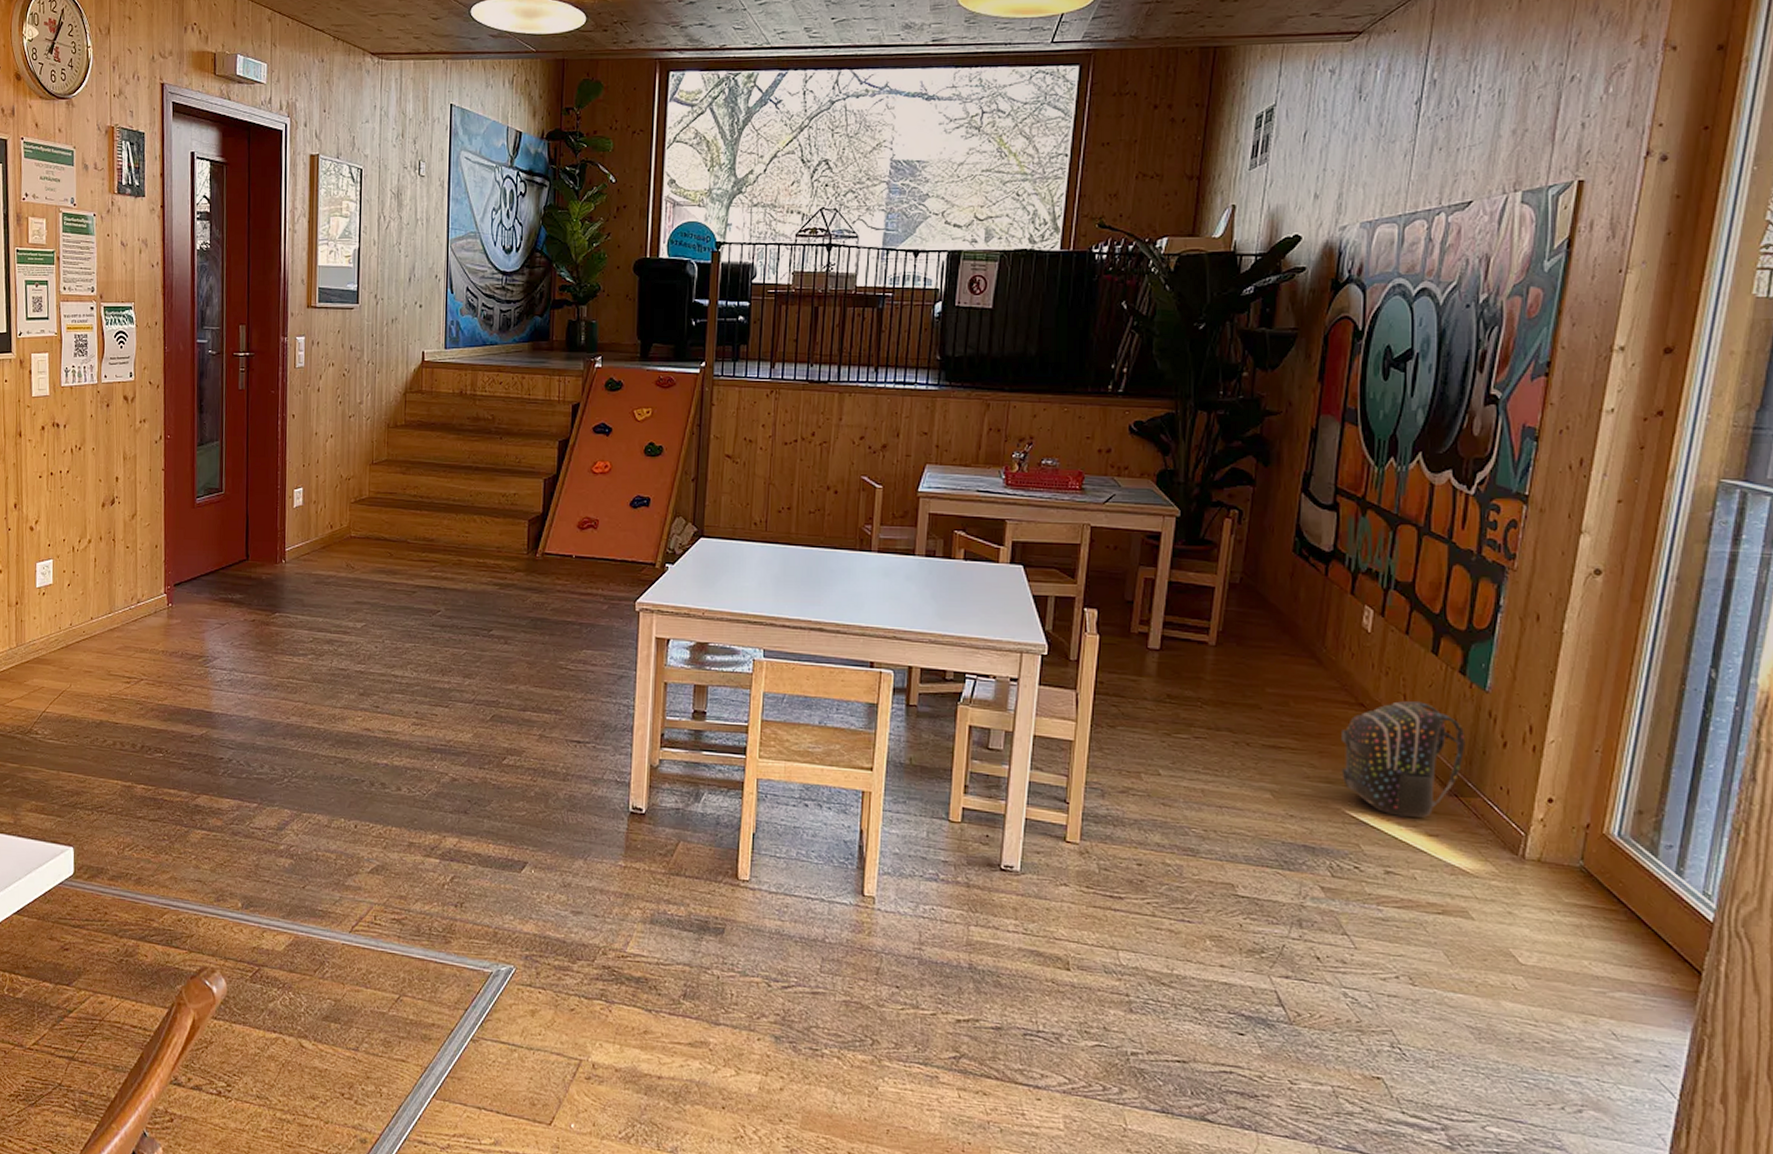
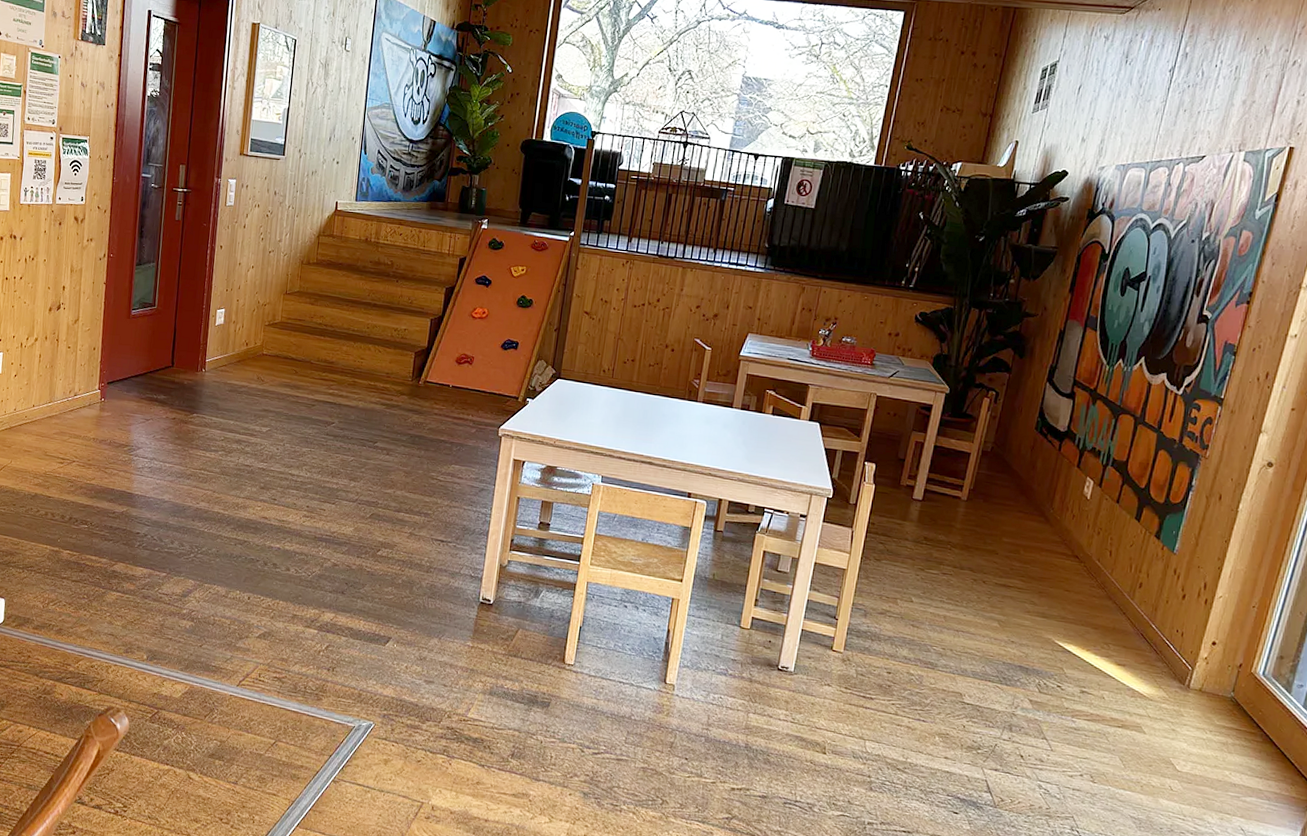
backpack: present [1342,701,1466,817] -> none [1055,556,1154,650]

